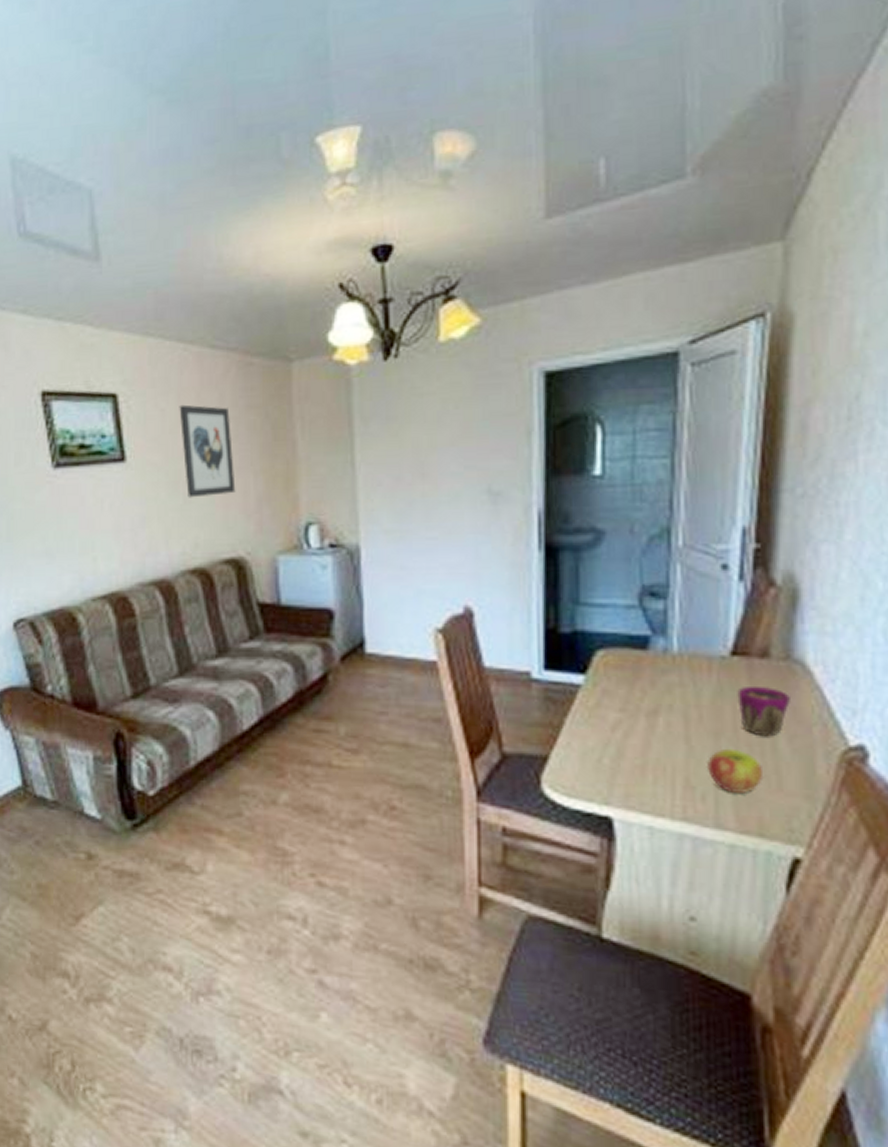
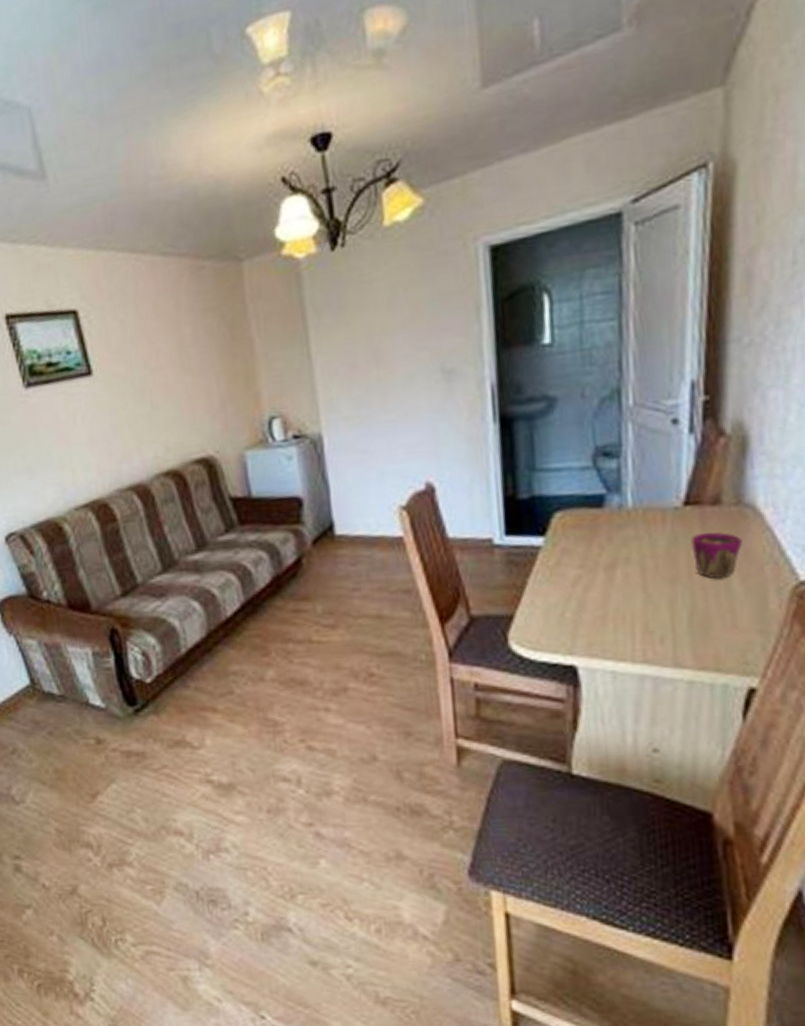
wall art: present [179,404,236,498] -> none [137,313,200,404]
apple: present [706,748,764,793] -> none [663,592,719,634]

